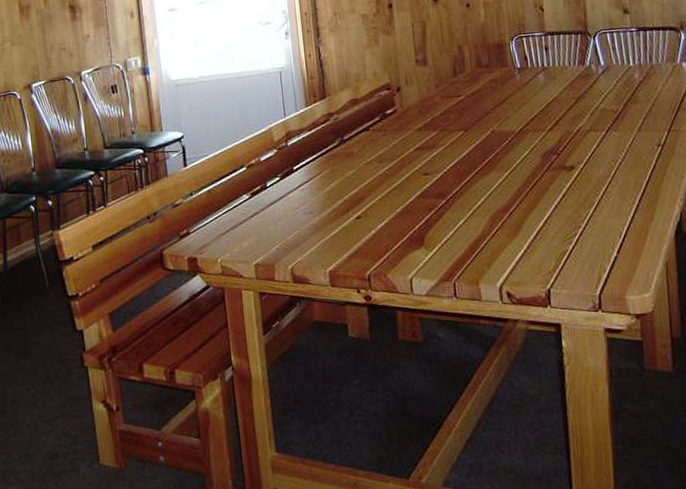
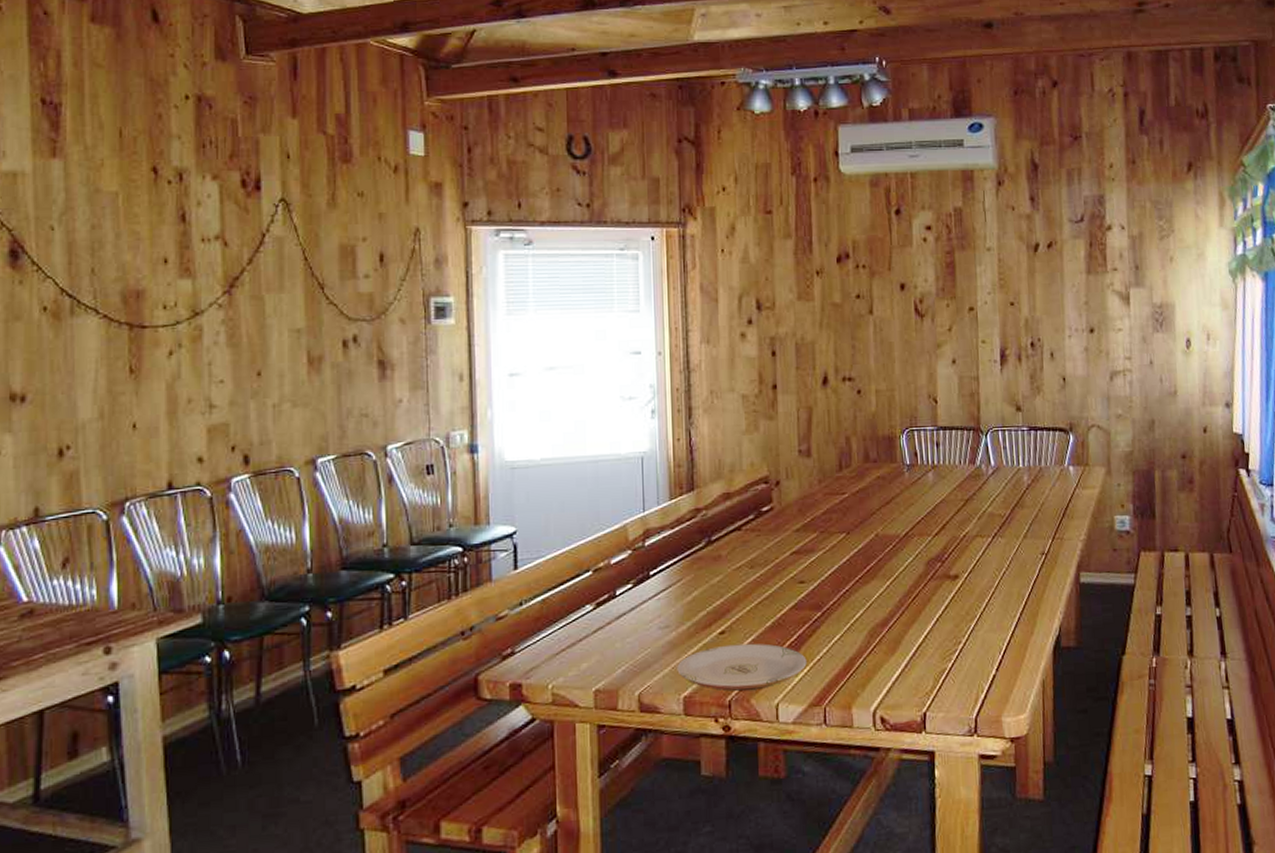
plate: none [322,226,435,267] -> present [677,643,807,691]

